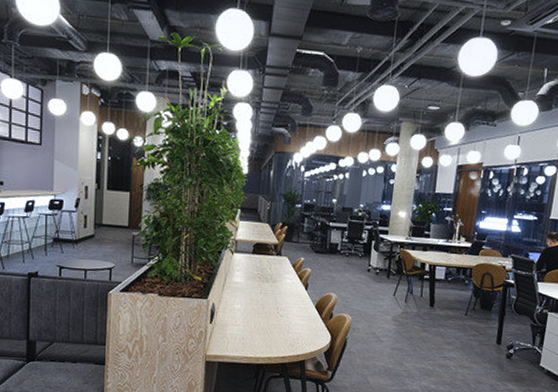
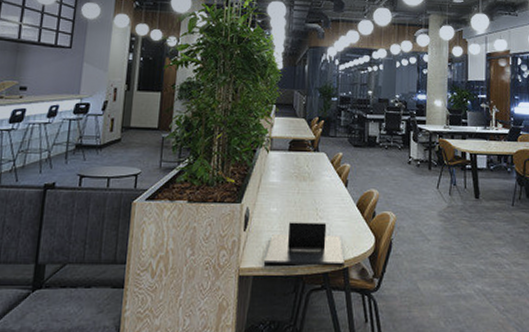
laptop: none [229,318,302,359] -> present [264,222,345,266]

